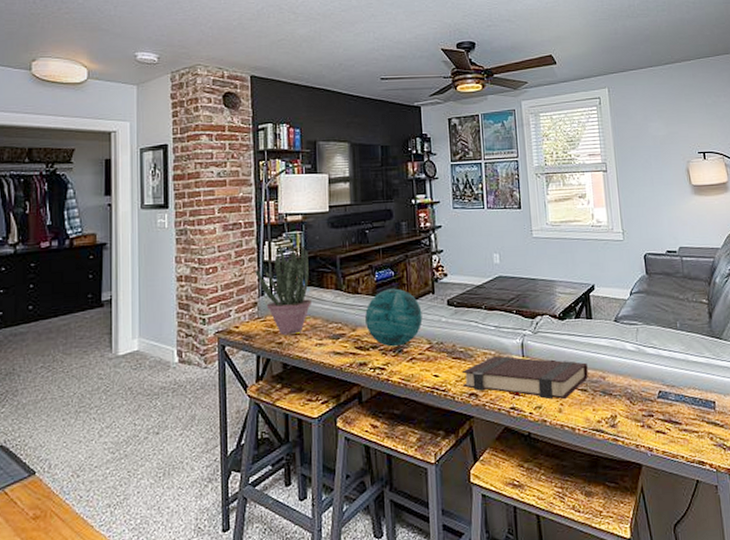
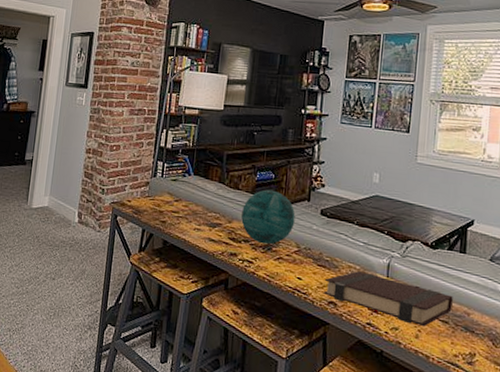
potted plant: present [255,245,311,335] -> none [151,134,199,216]

